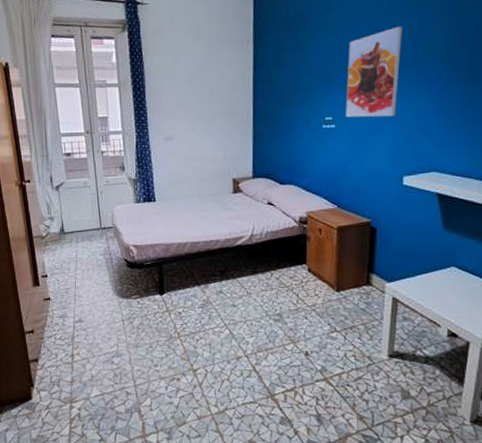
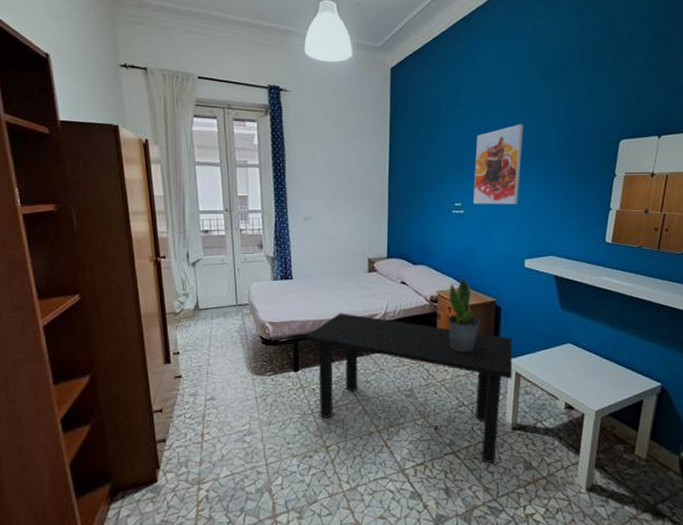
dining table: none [170,235,390,392] -> present [305,313,513,464]
potted plant: none [318,197,354,275] -> present [447,277,480,352]

